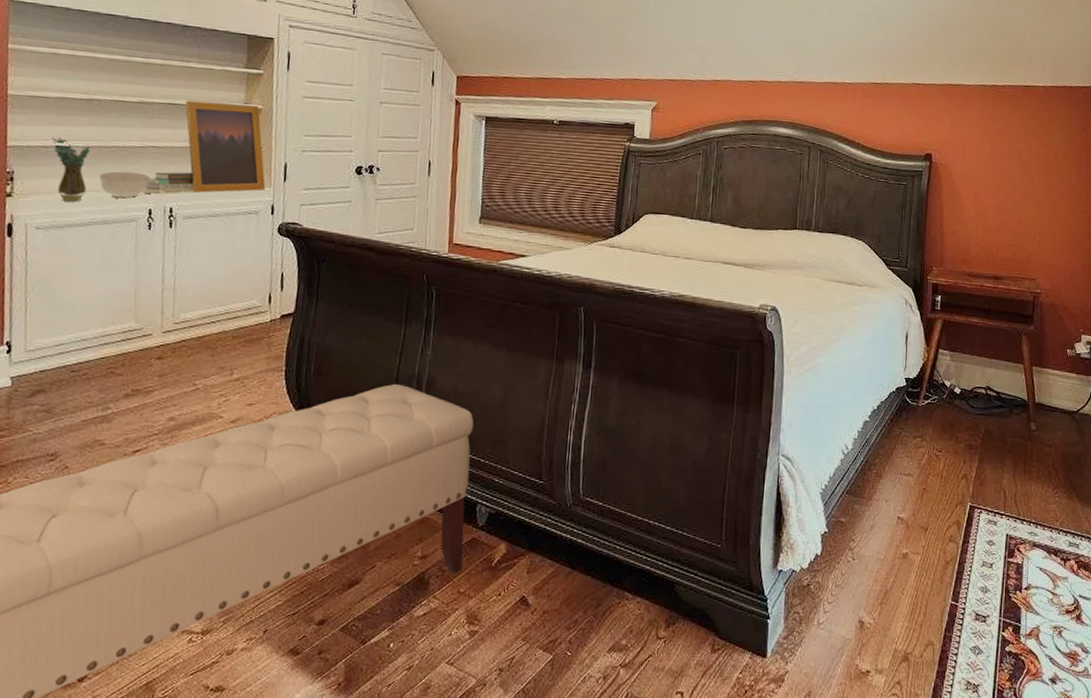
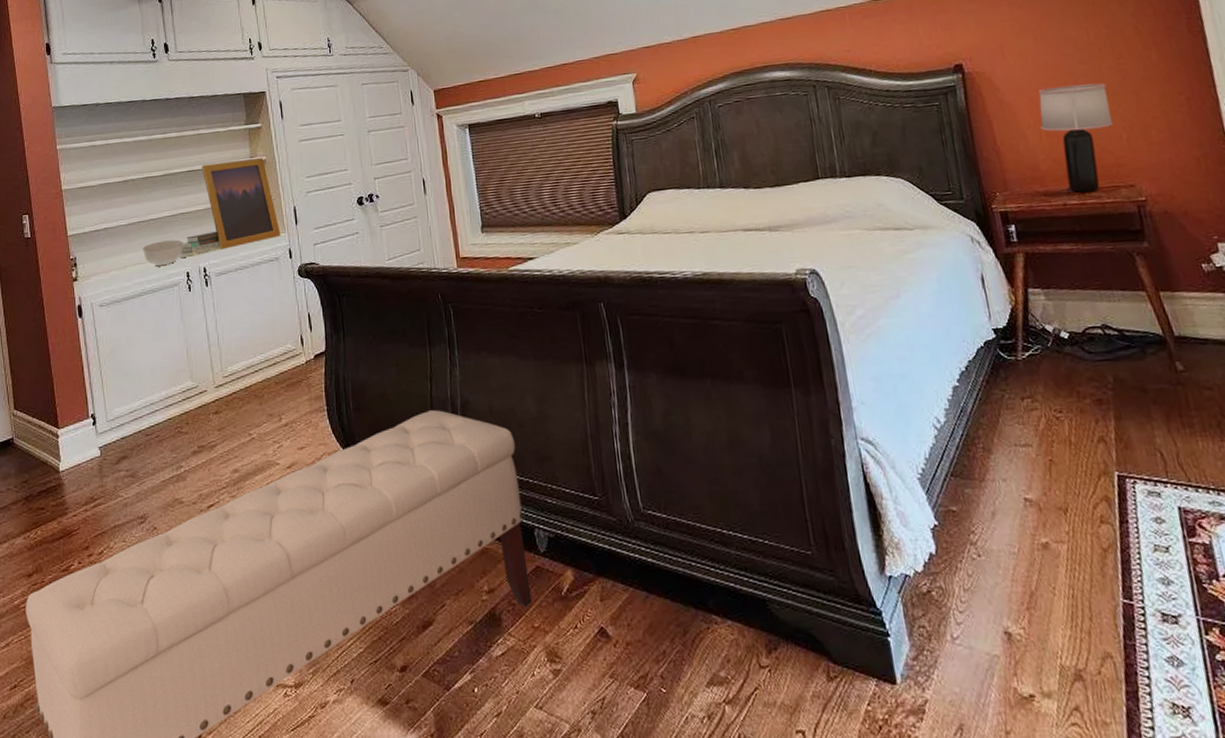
vase: present [52,137,90,202] -> none [101,220,134,277]
table lamp: none [978,187,1034,280] -> present [1038,83,1114,193]

